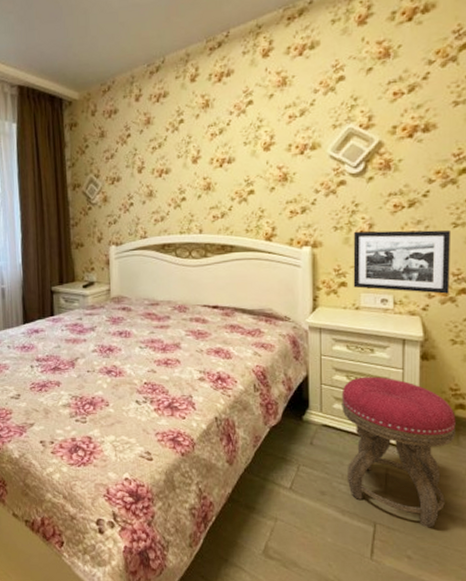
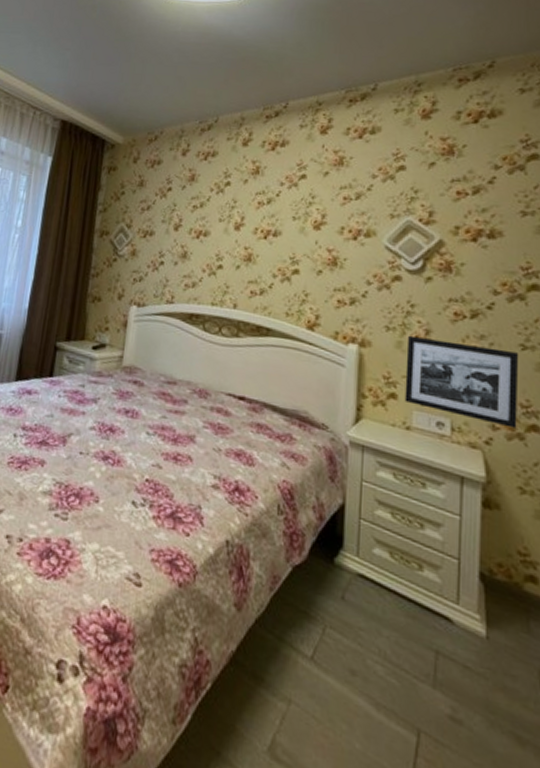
stool: present [341,376,456,528] -> none [383,517,525,752]

